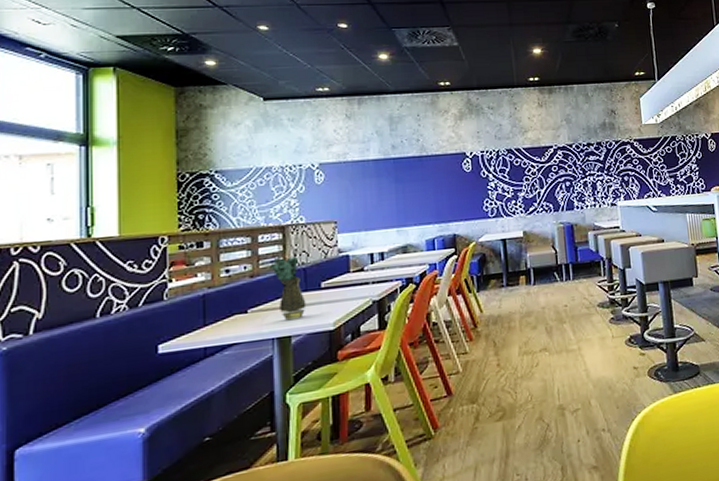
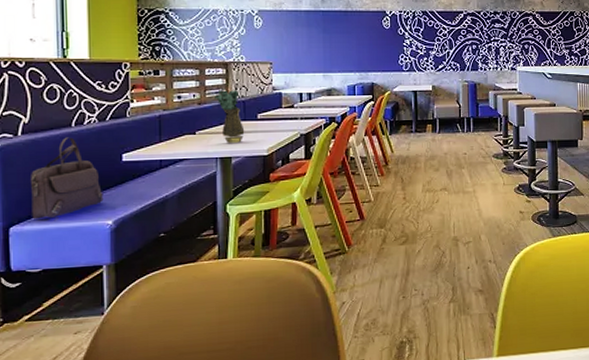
handbag: none [44,330,134,436] -> present [31,137,104,219]

